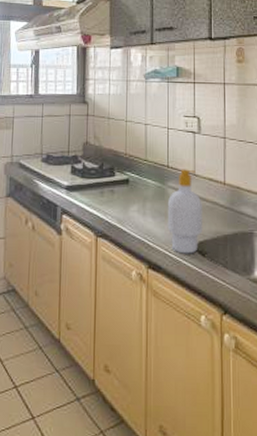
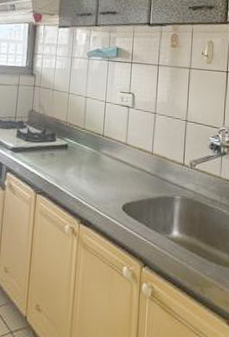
soap bottle: present [167,169,204,254] -> none [99,138,132,213]

